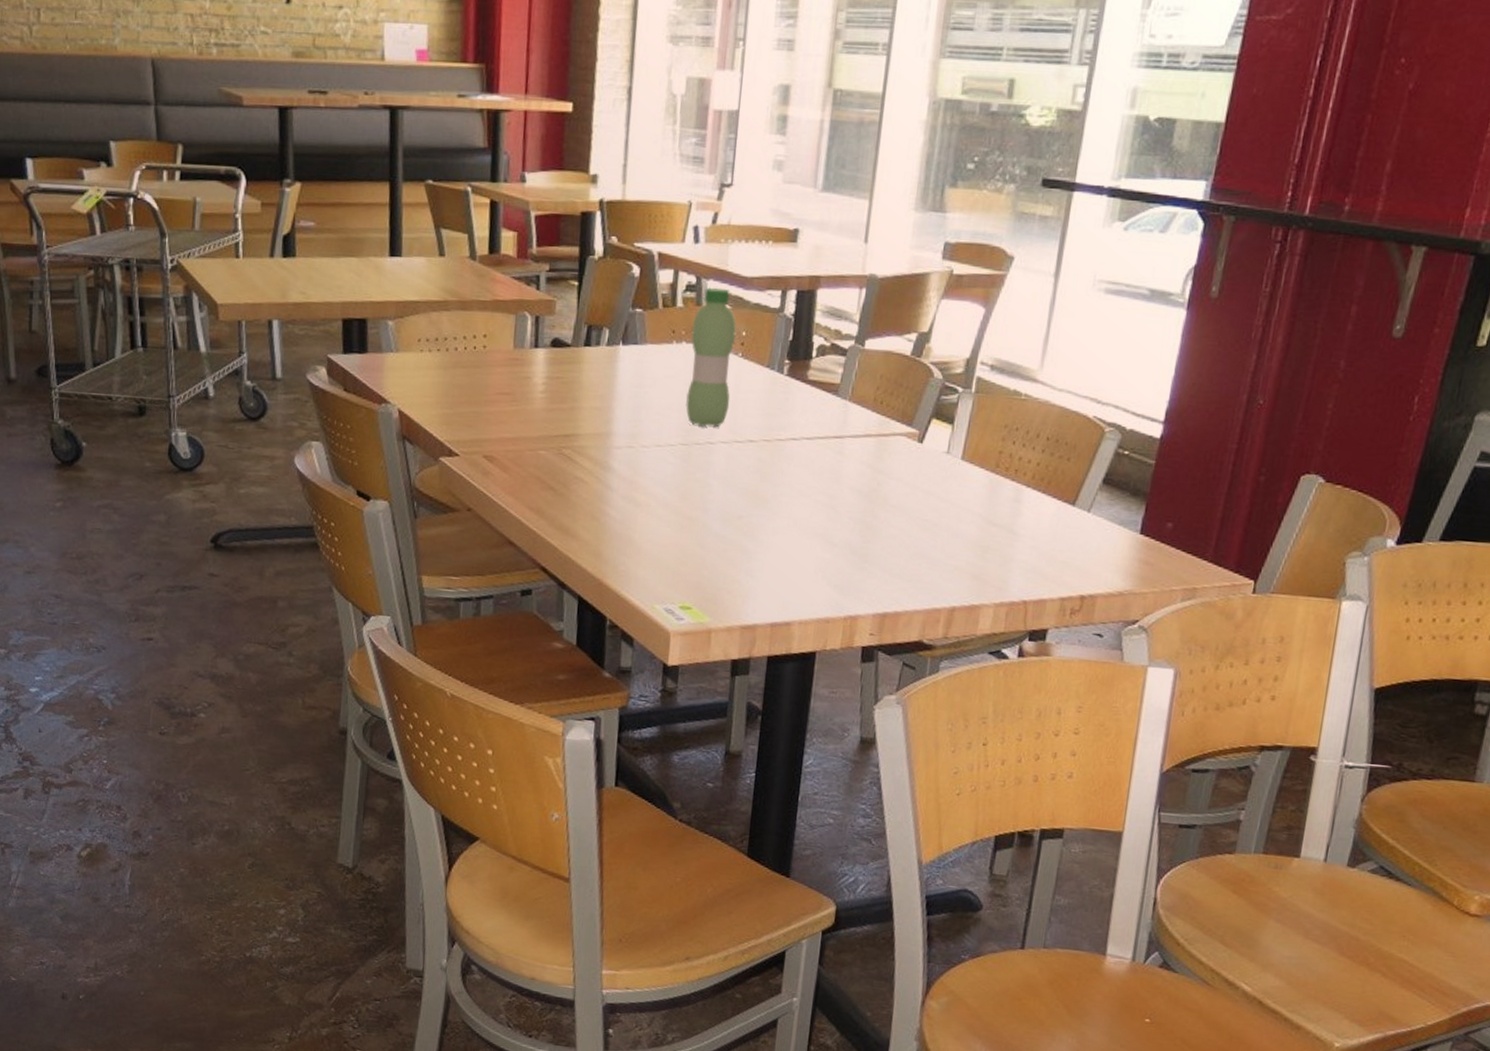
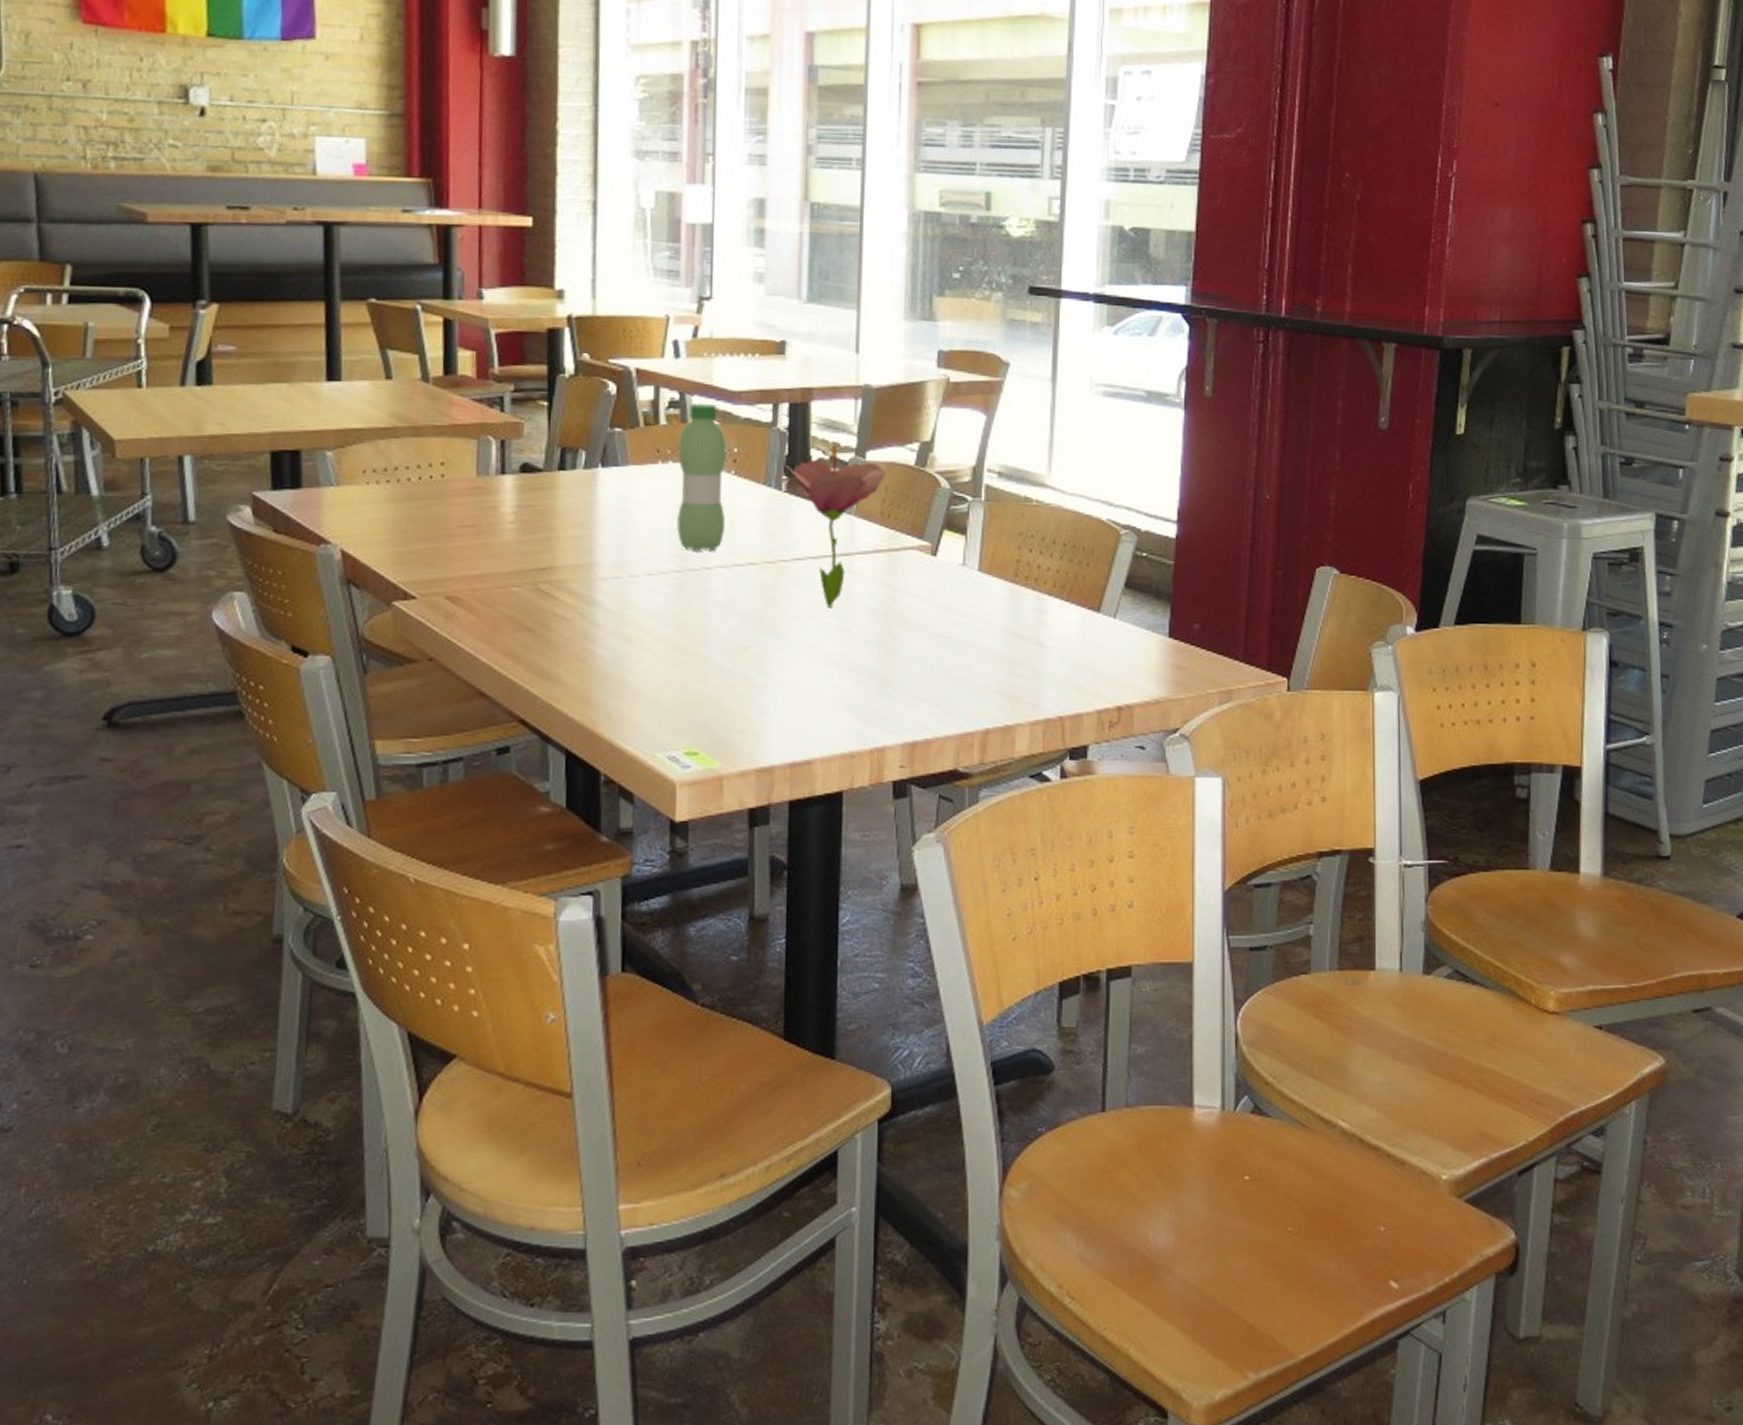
flower: none [789,332,883,488] -> present [785,445,886,610]

